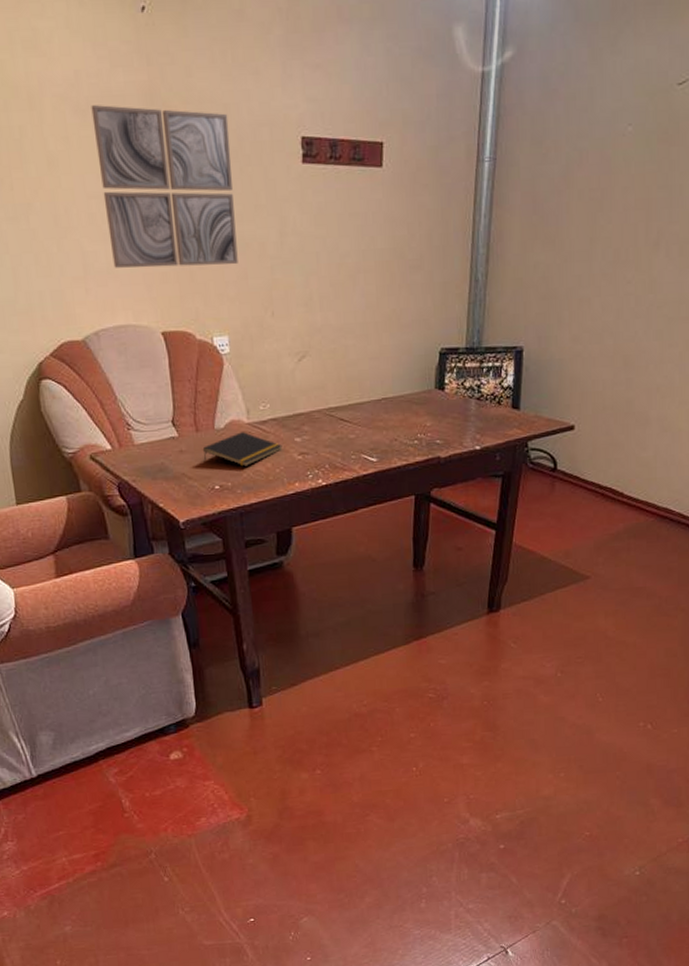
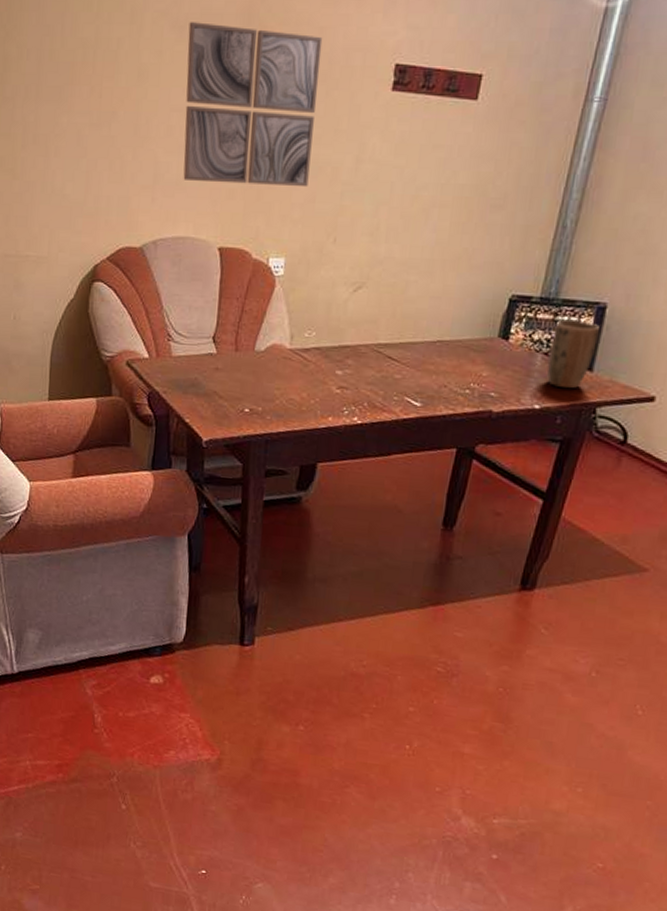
notepad: present [202,432,282,467] -> none [237,357,322,393]
plant pot: none [480,365,520,428] -> present [546,319,599,389]

